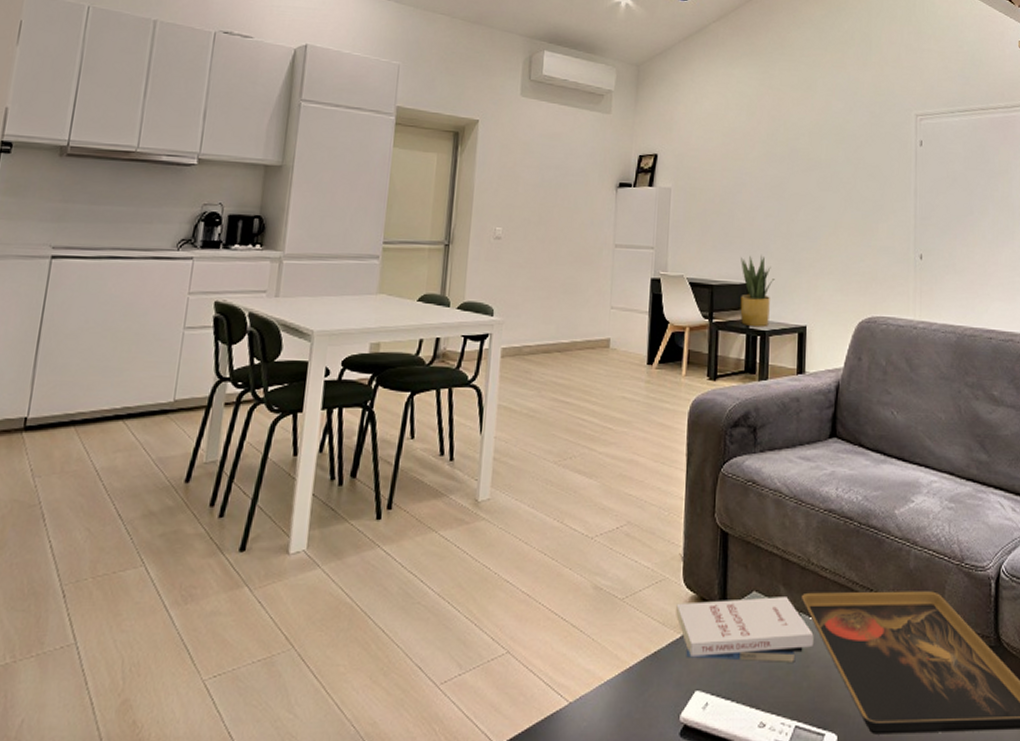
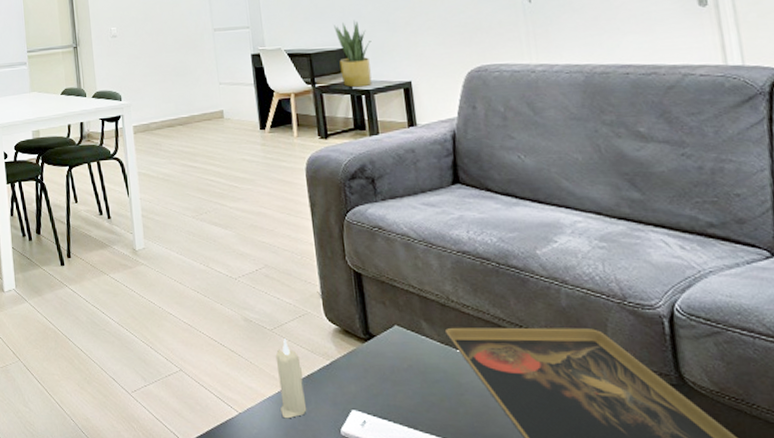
candle: none [618,609,649,706] -> present [275,339,307,419]
books: present [676,597,814,662] -> none [321,330,465,390]

